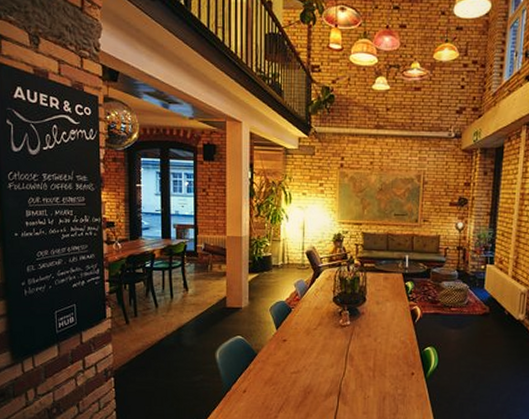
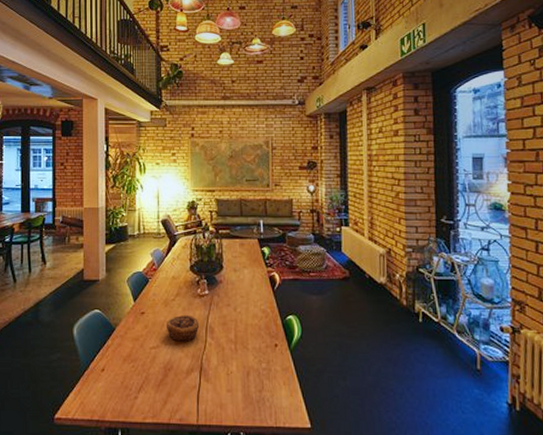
pastry: none [307,343,340,368] -> present [165,314,200,342]

